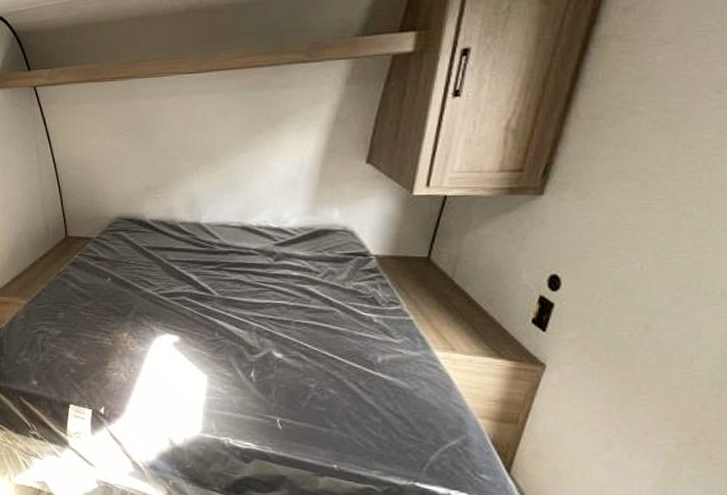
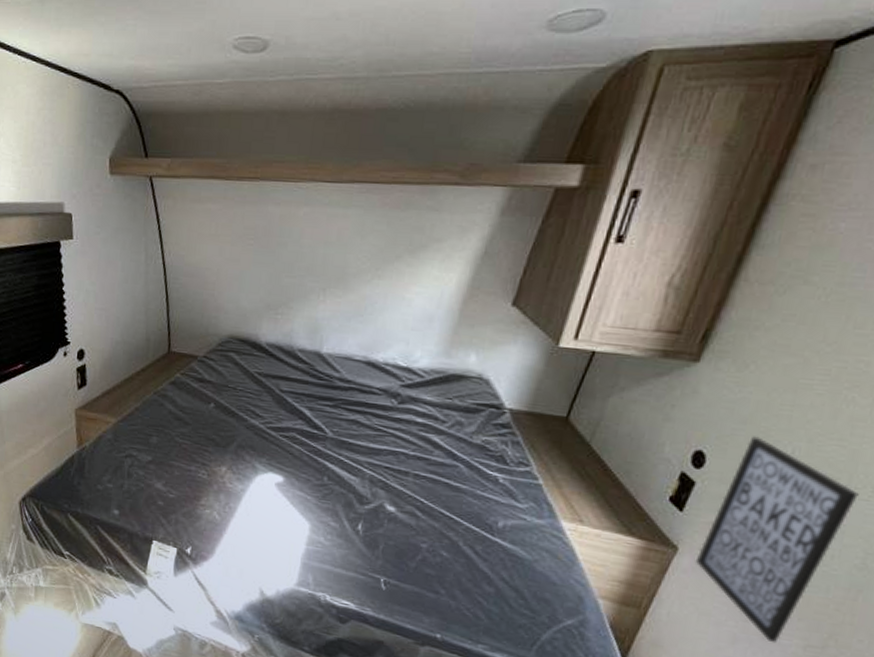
wall art: none [563,256,709,445] -> present [695,436,859,644]

